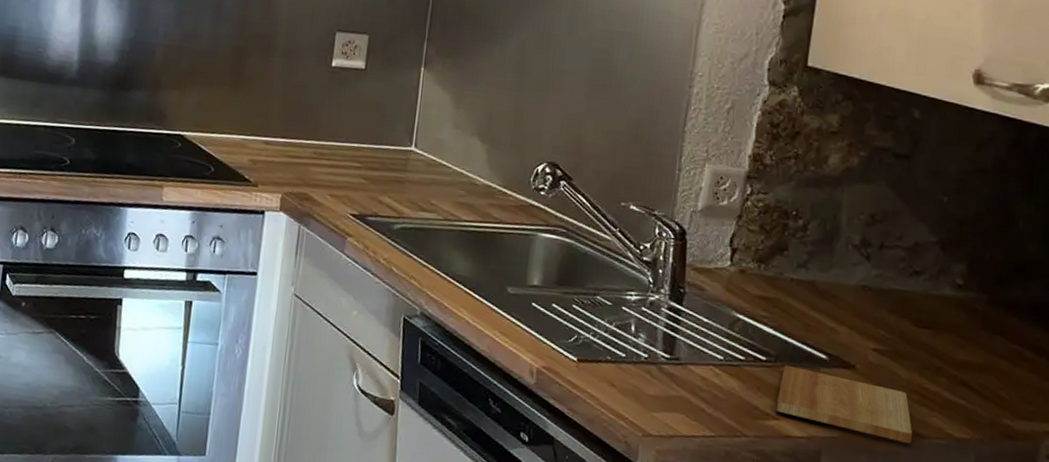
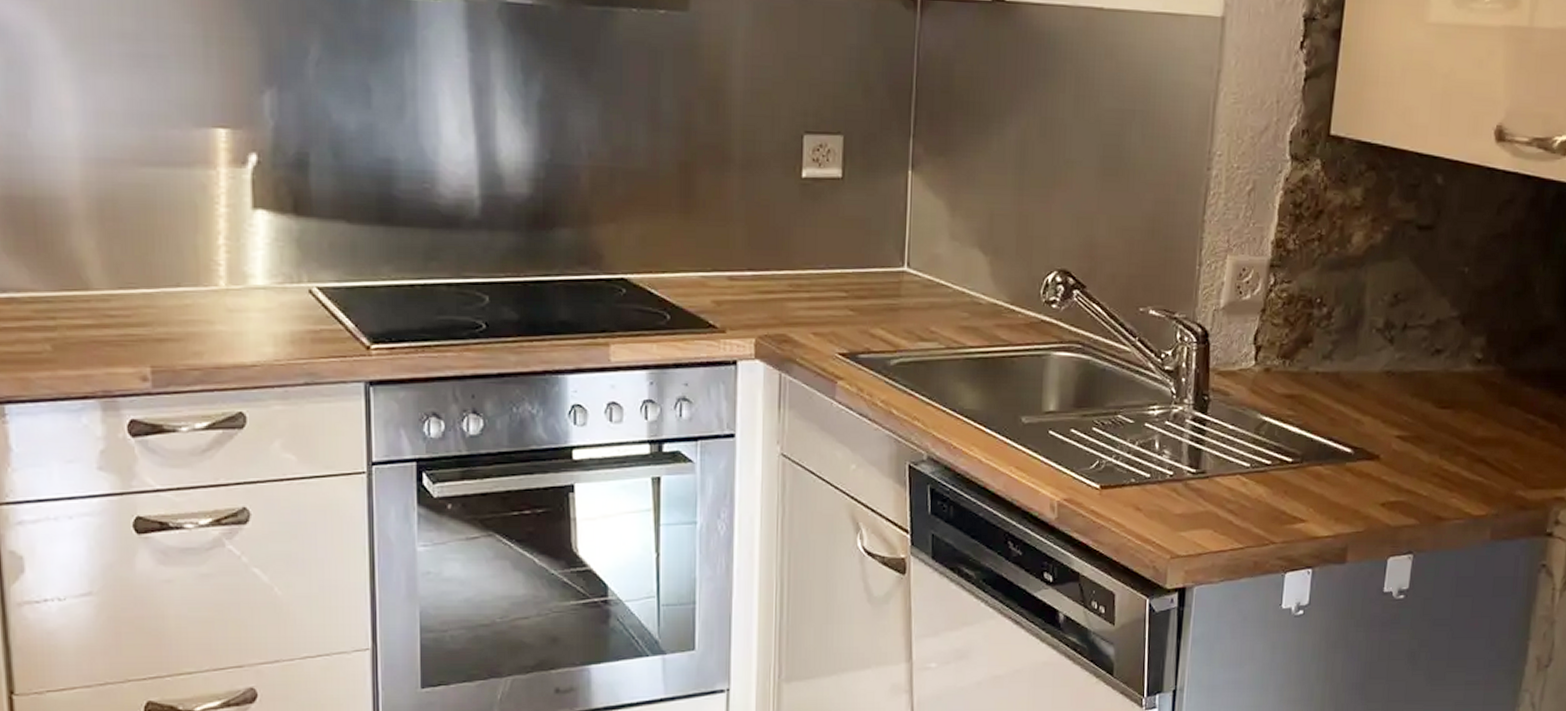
cutting board: present [776,365,913,444] -> none [1303,464,1434,528]

